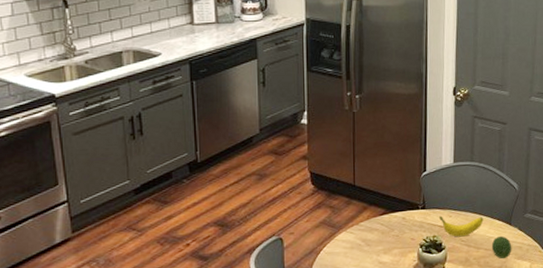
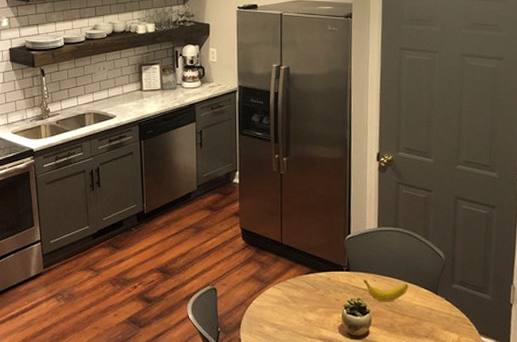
fruit: present [491,235,512,259] -> none [417,304,439,329]

